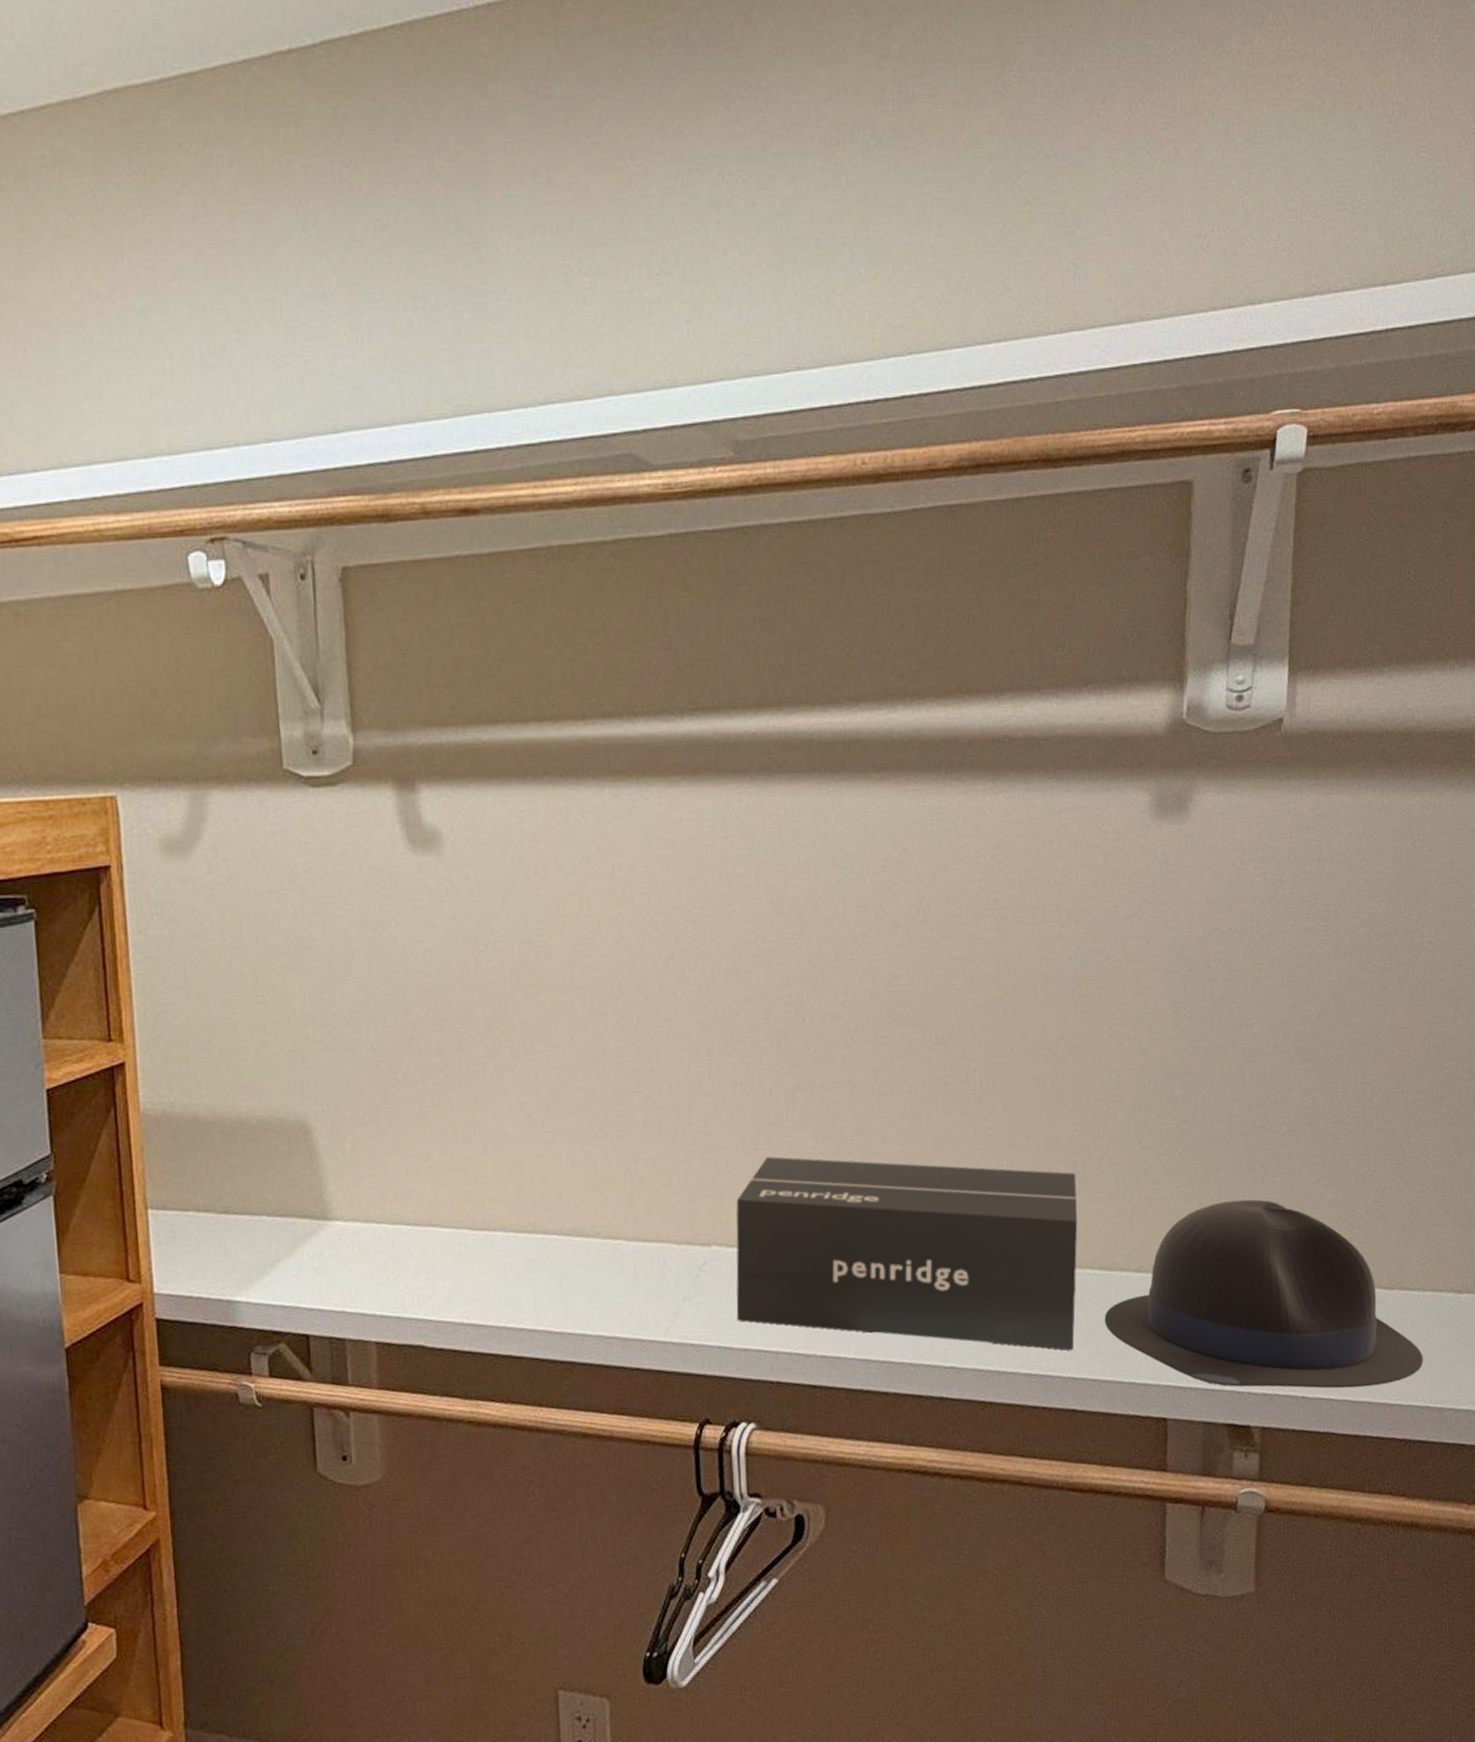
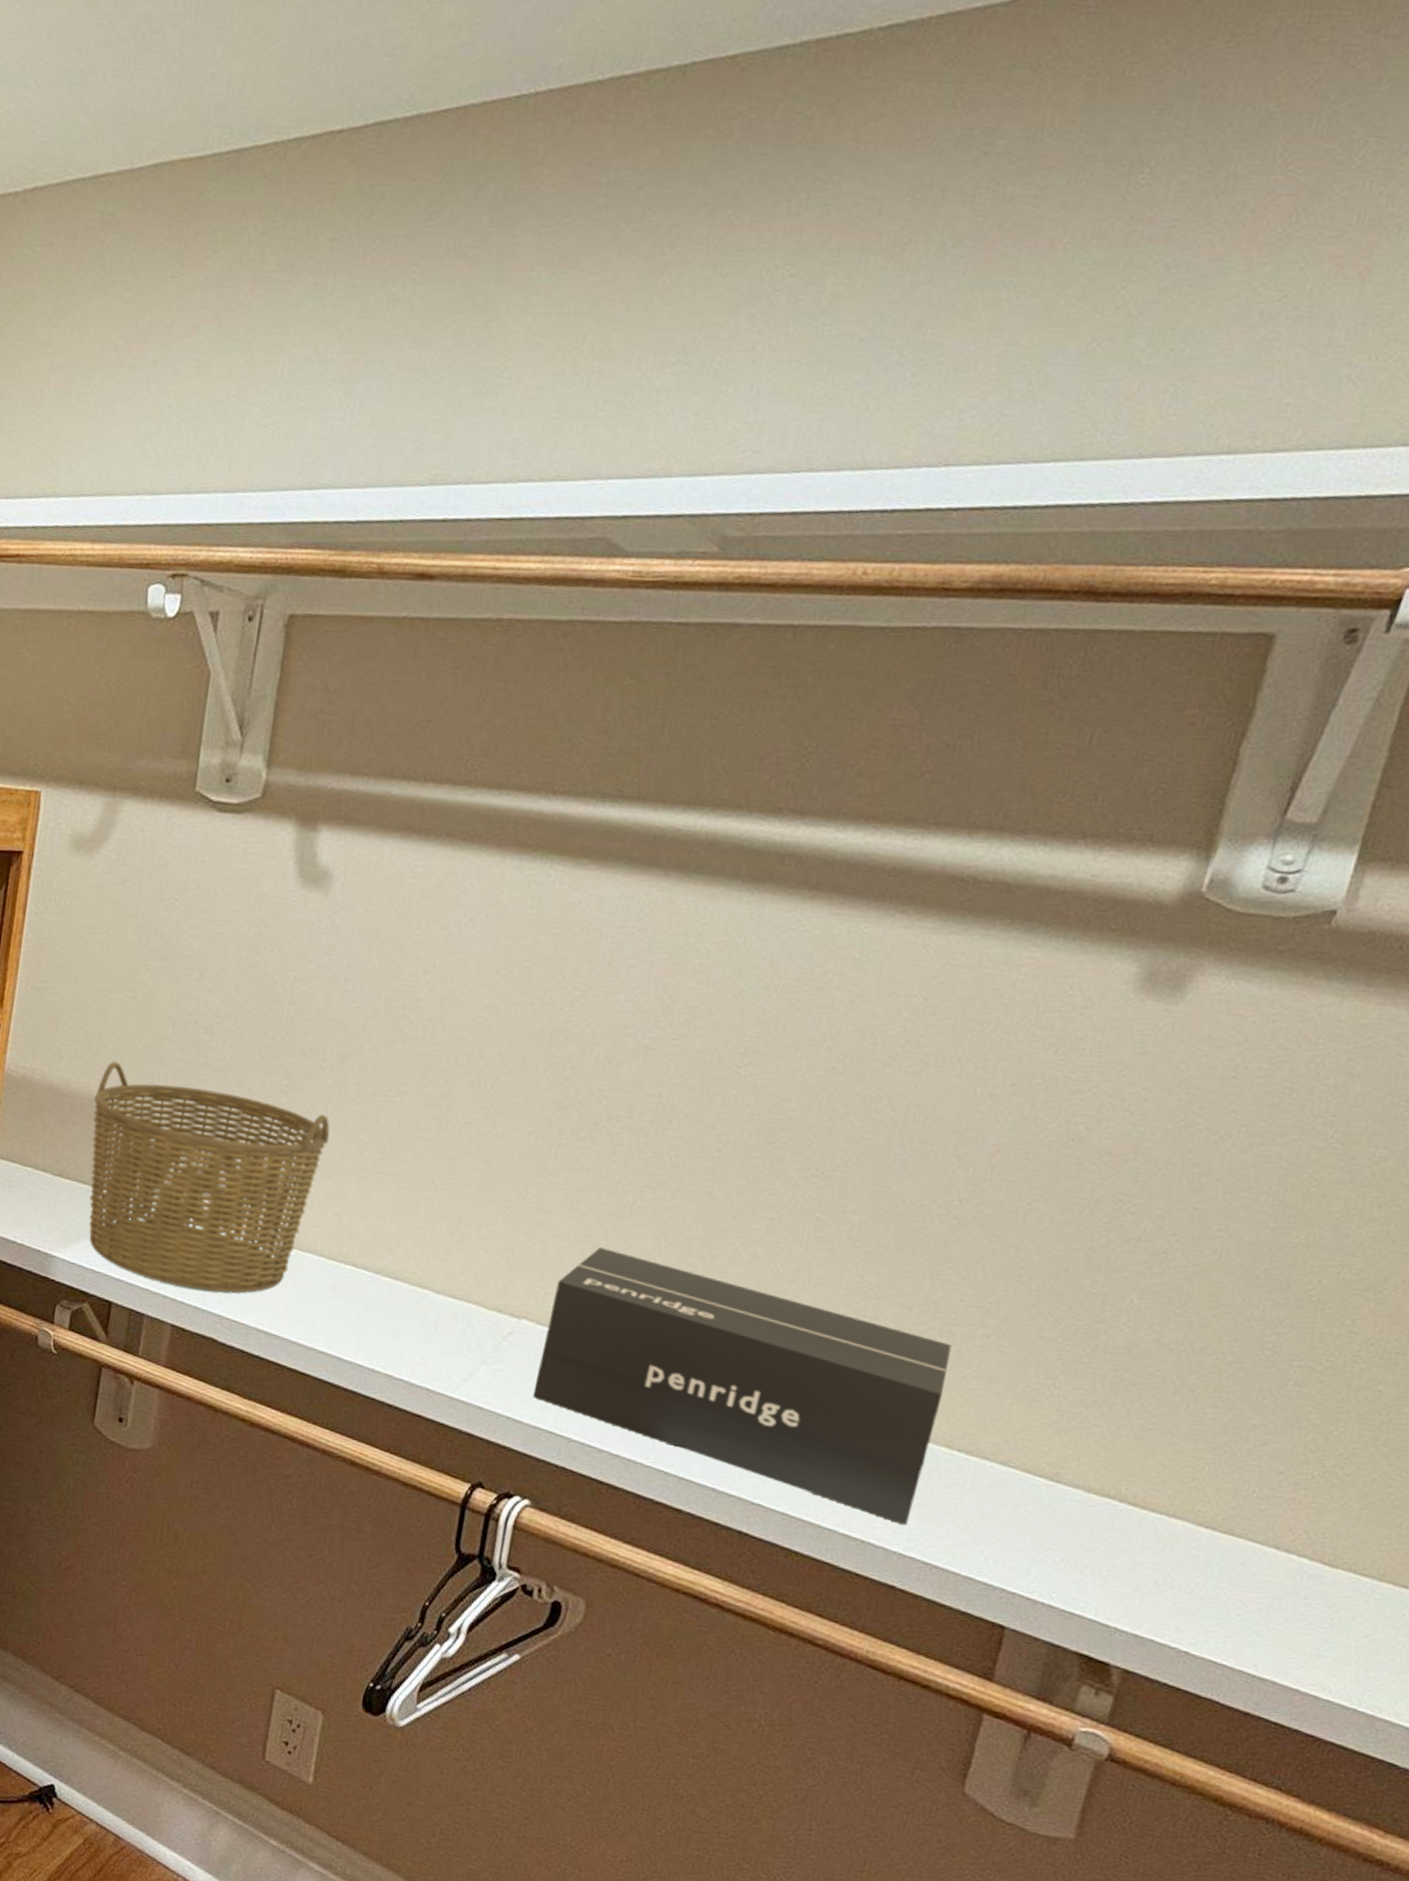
basket: none [244,1075,494,1300] -> present [89,1061,330,1293]
hat: present [1104,1199,1423,1389] -> none [950,1417,1362,1671]

